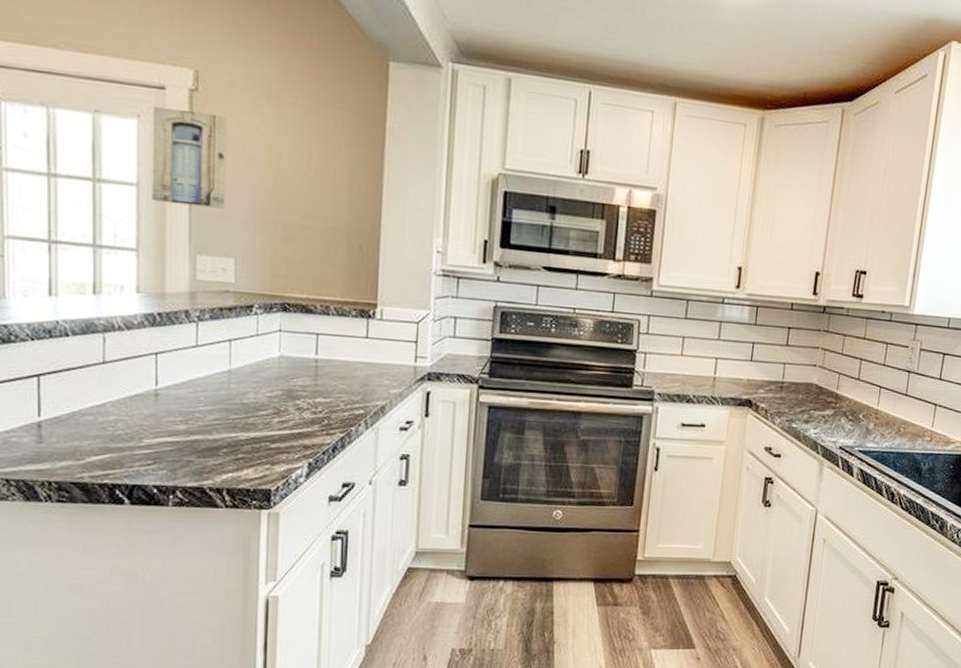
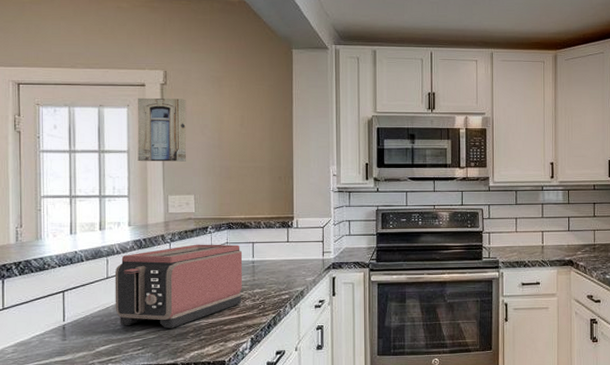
toaster: none [114,327,302,440] -> present [114,244,243,329]

